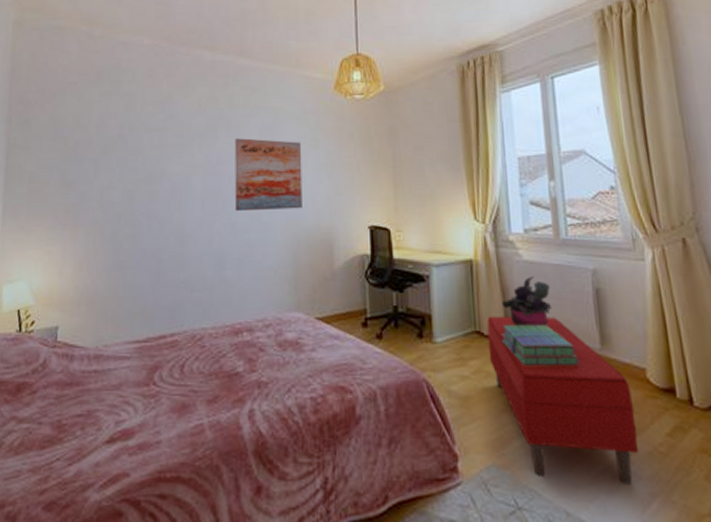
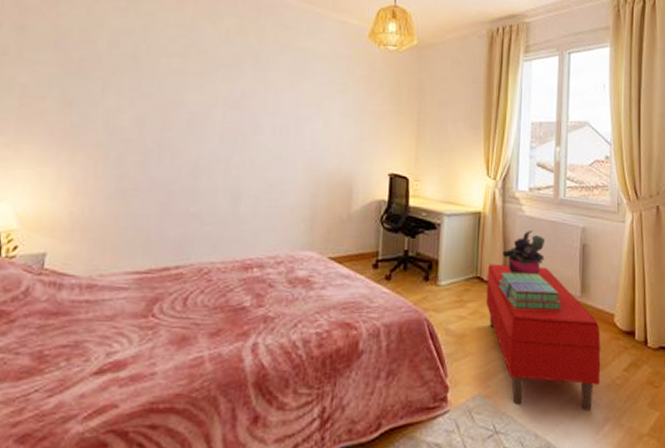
wall art: present [234,138,302,212] -> none [255,74,331,151]

